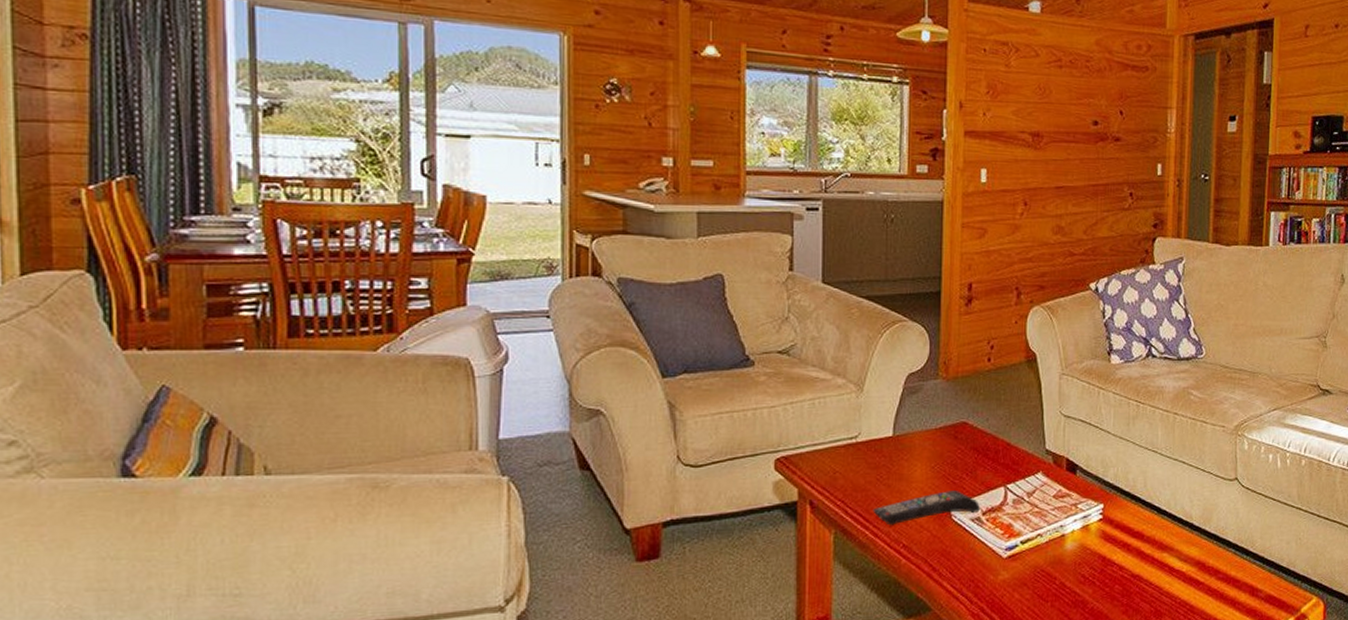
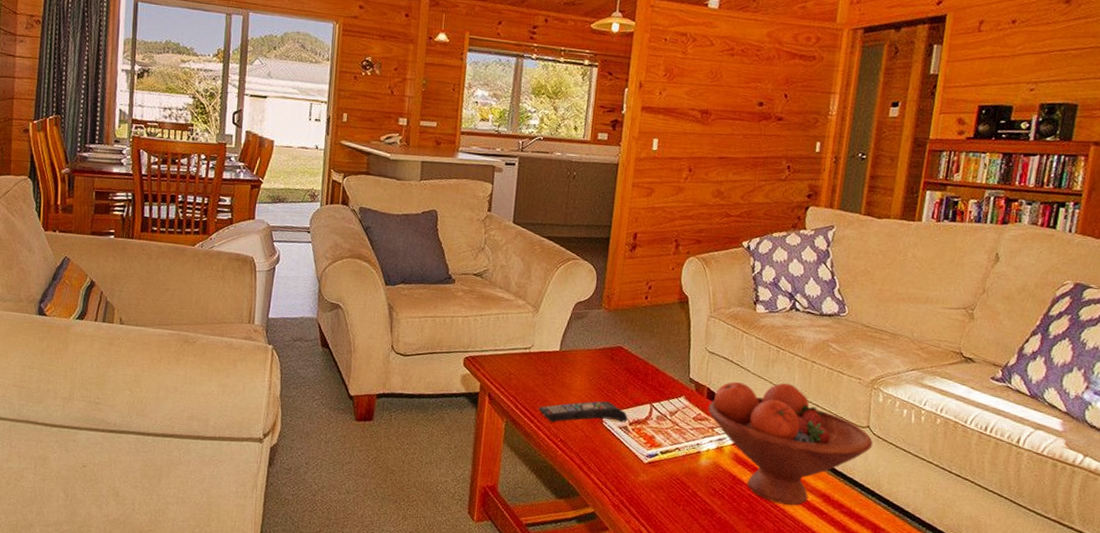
fruit bowl: none [1069,442,1242,581] -> present [708,381,873,506]

